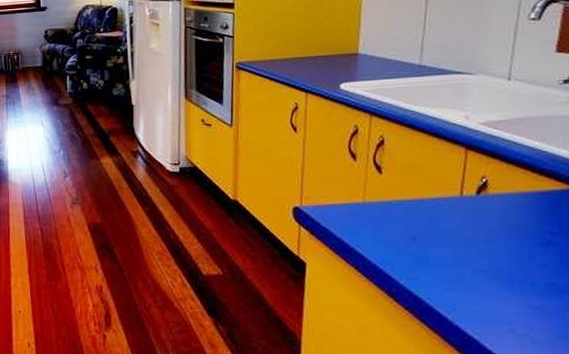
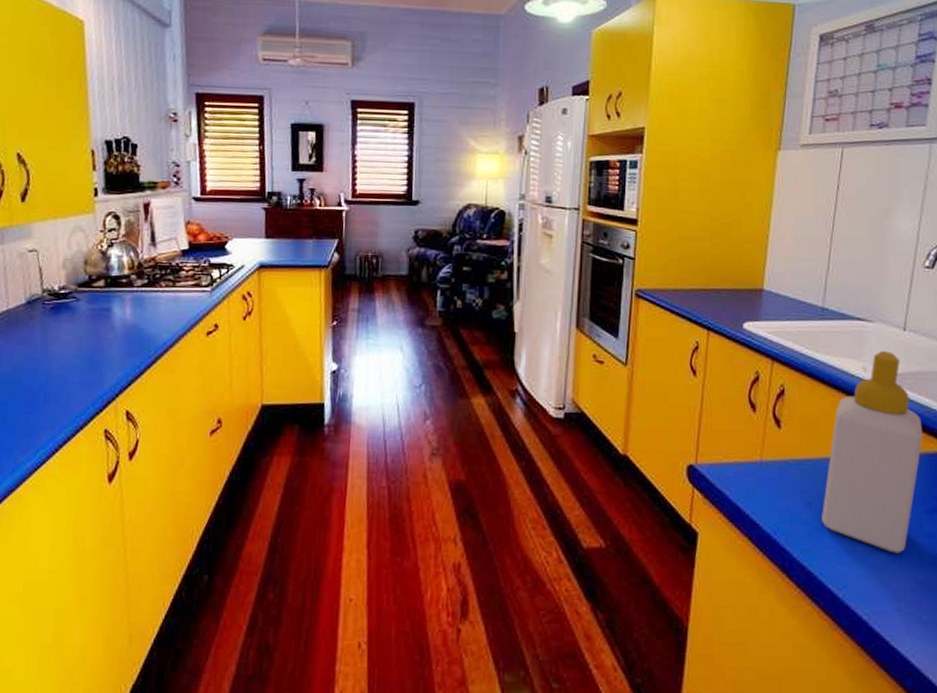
soap bottle: none [427,100,534,282] -> present [822,351,923,554]

